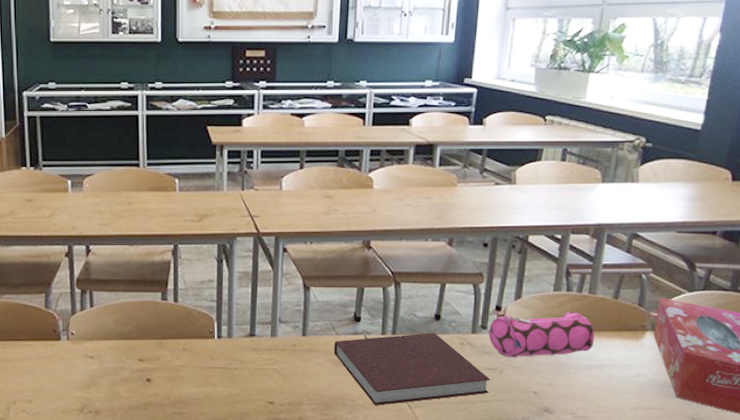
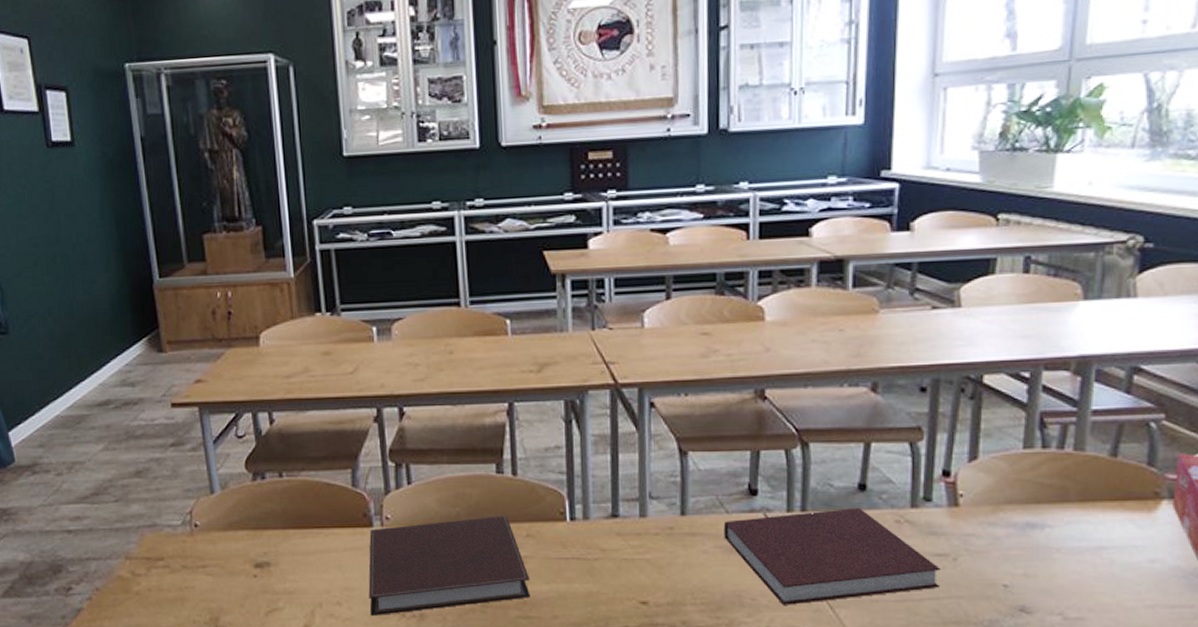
notebook: none [54,333,184,412] -> present [368,515,530,617]
pencil case: present [489,311,595,358] -> none [935,475,1086,540]

